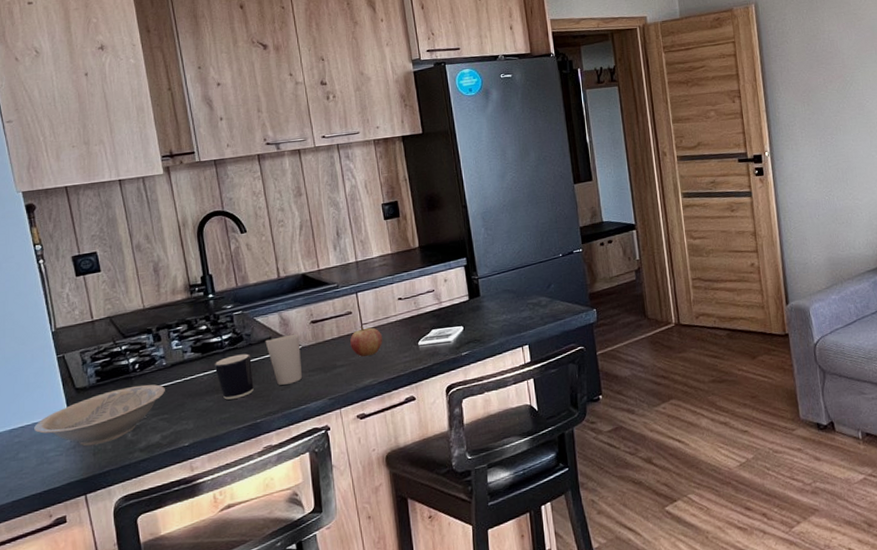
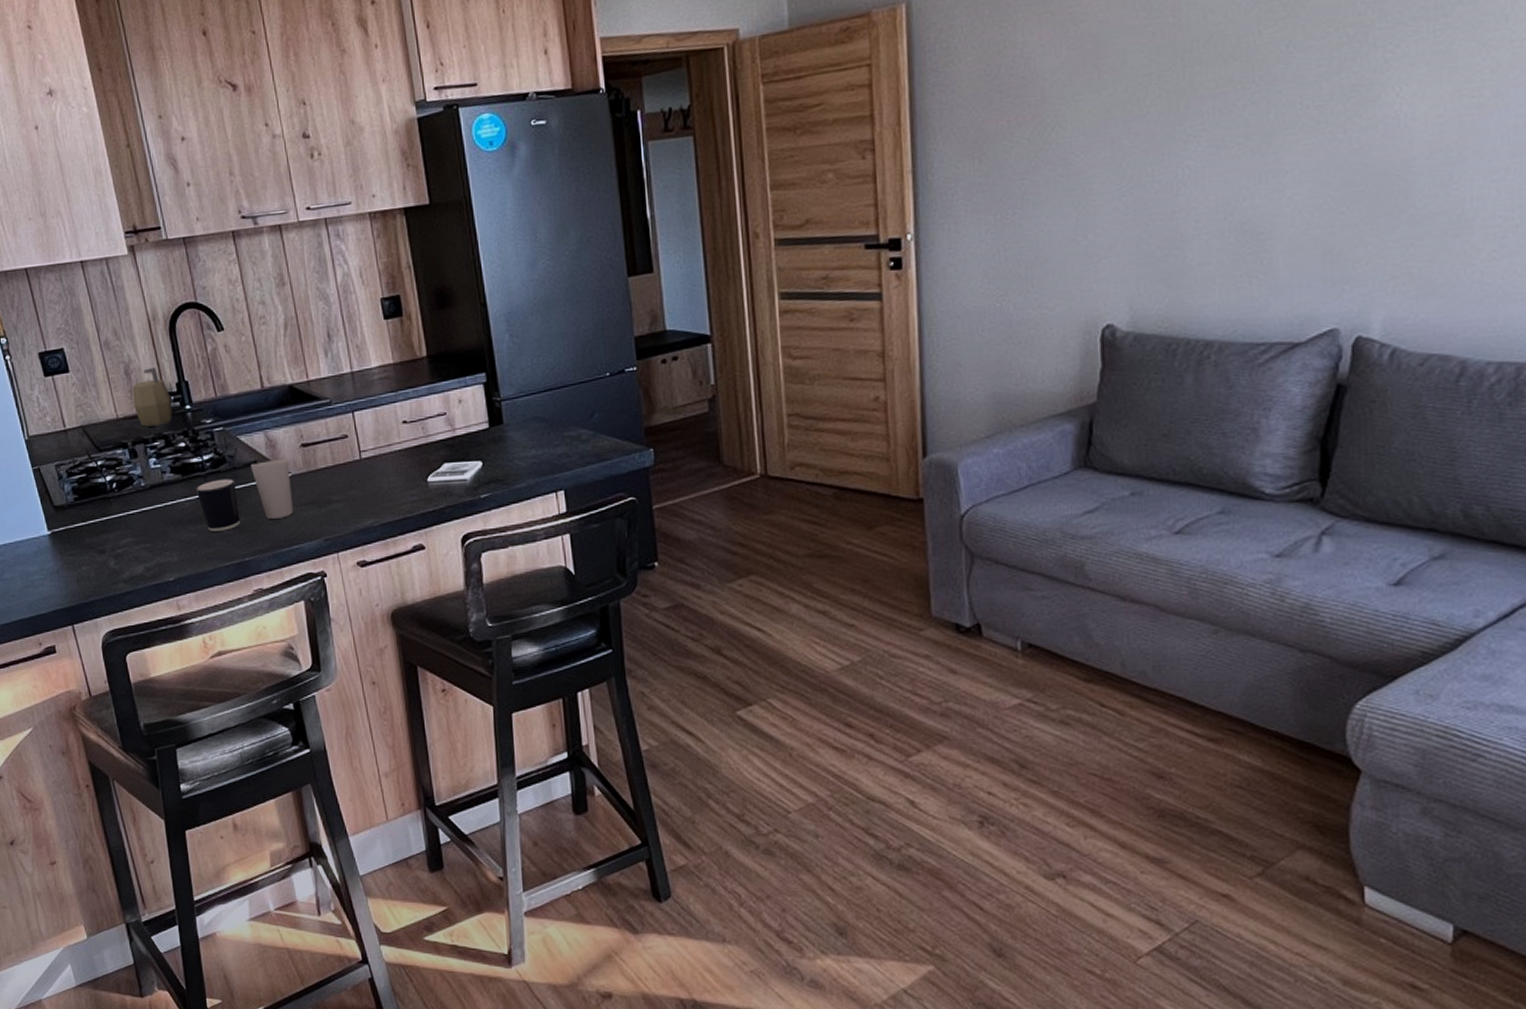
bowl: present [34,384,165,447] -> none [16,507,146,572]
soap dispenser: none [160,264,196,315] -> present [132,367,172,427]
fruit: present [350,326,383,357] -> none [347,454,385,491]

